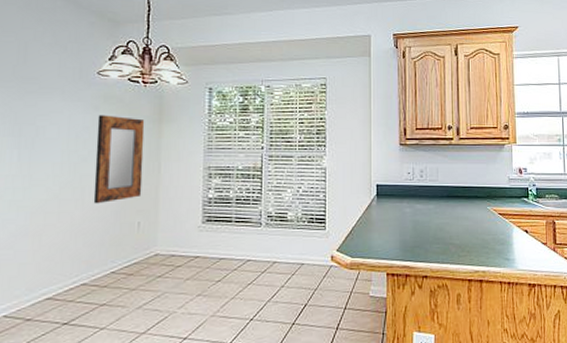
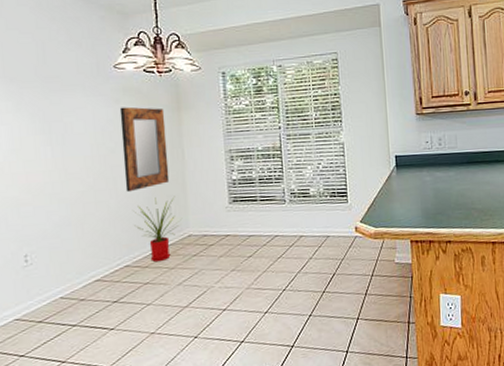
house plant: none [98,211,146,281] -> present [133,196,179,262]

